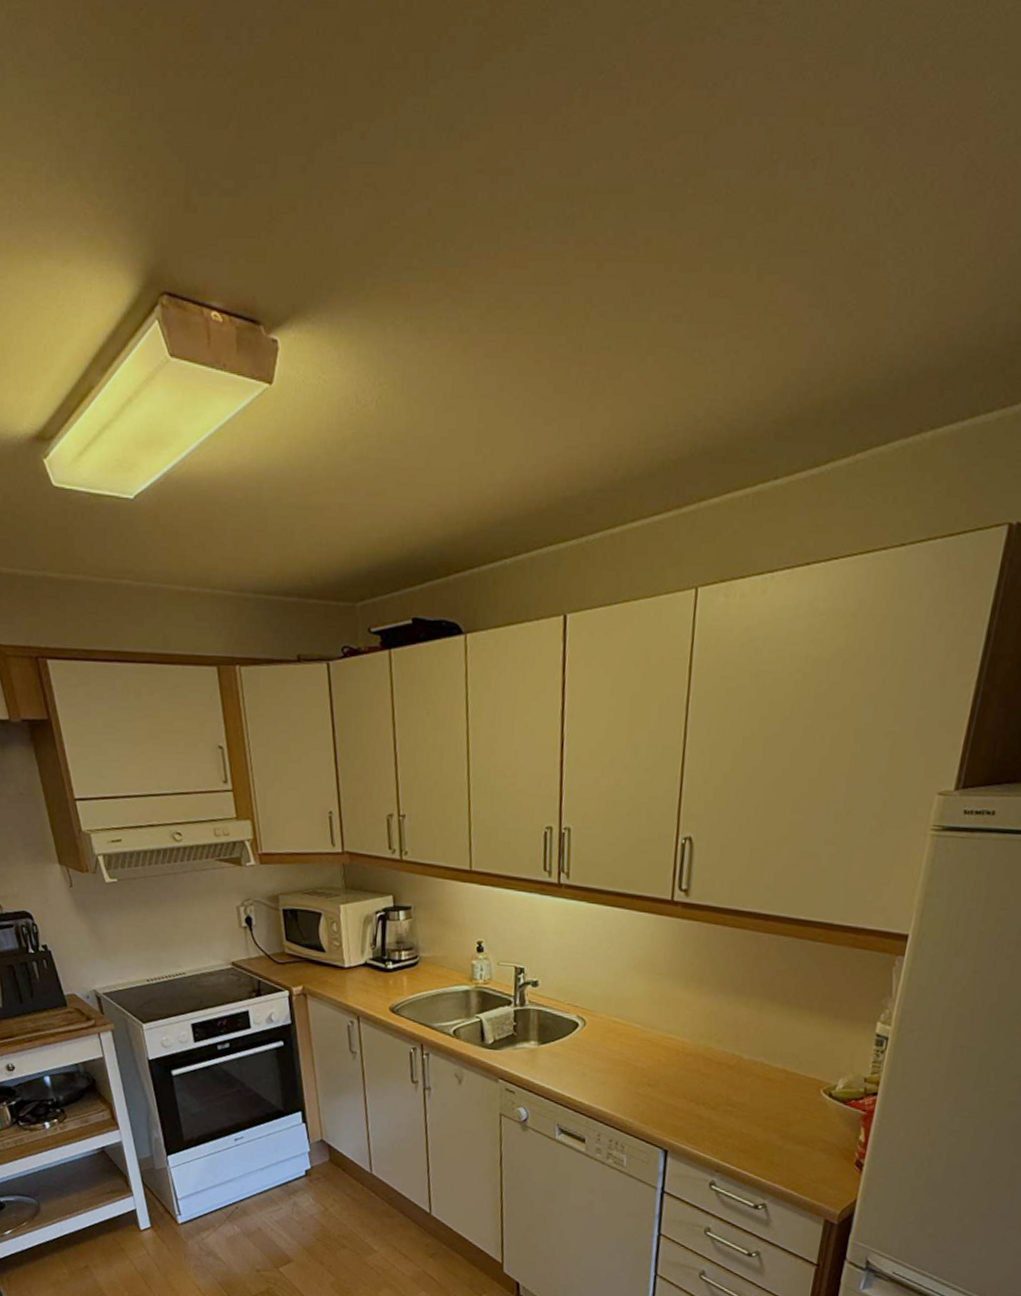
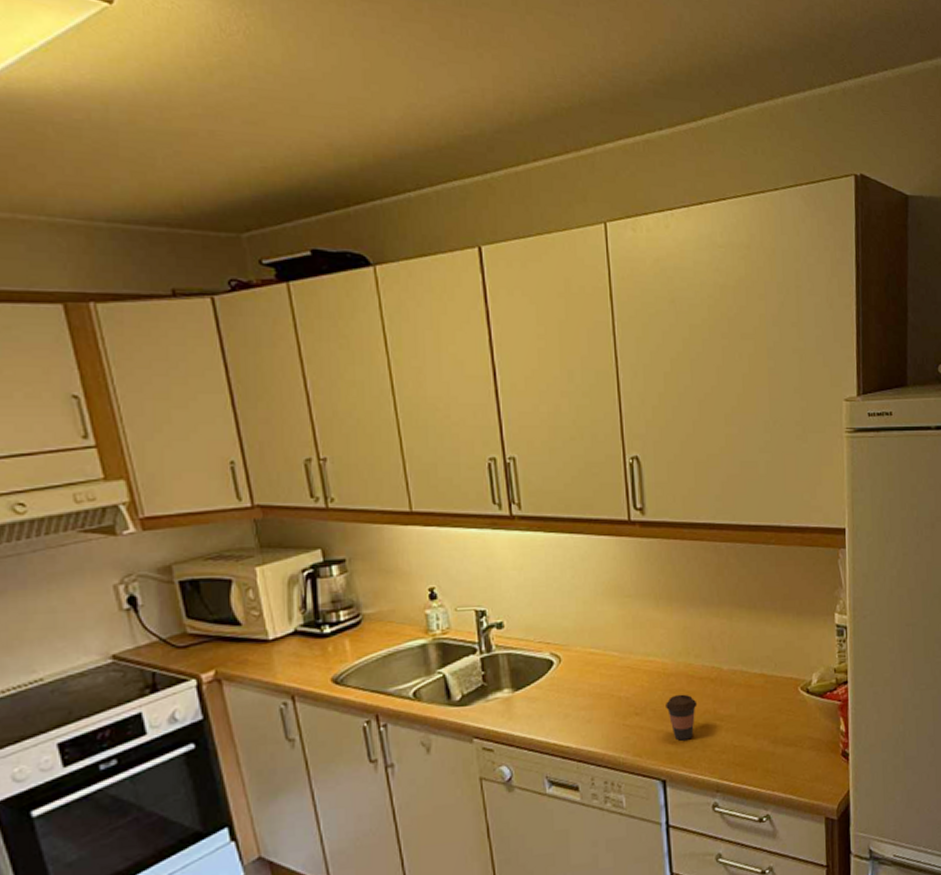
coffee cup: none [679,1074,712,1118] -> present [666,694,698,741]

